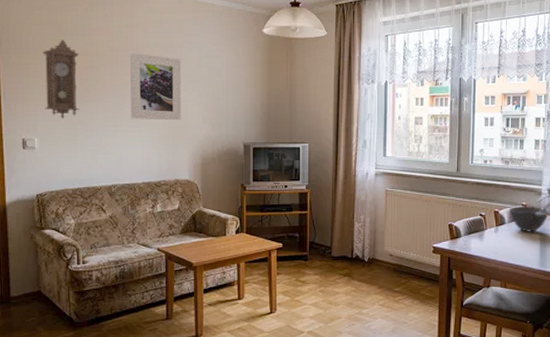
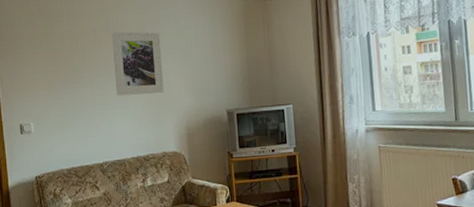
pendulum clock: present [42,40,79,120] -> none [33,27,69,103]

